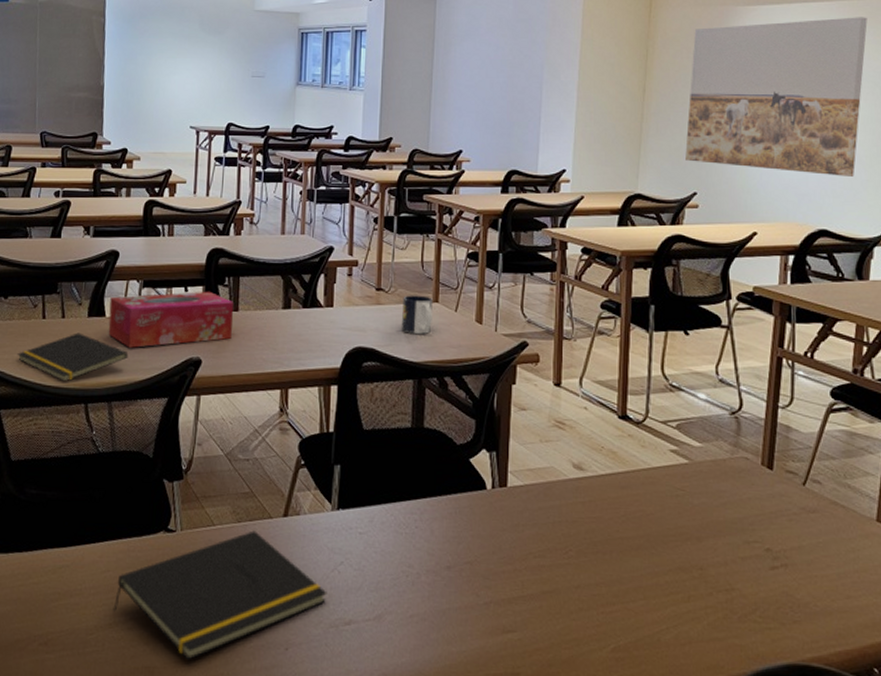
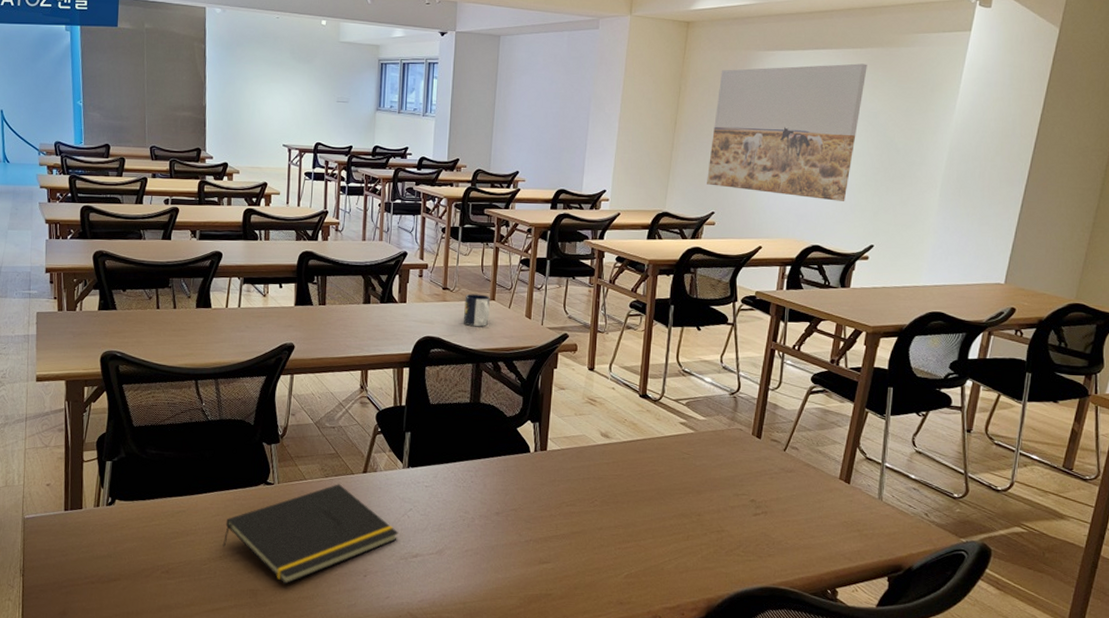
notepad: present [17,332,129,382] -> none [136,321,232,362]
tissue box: present [108,291,233,348] -> none [214,287,321,335]

